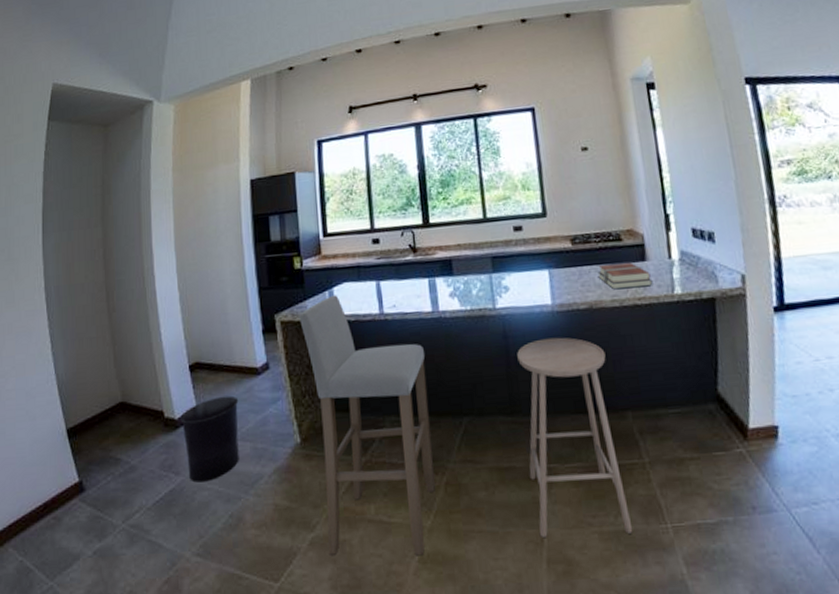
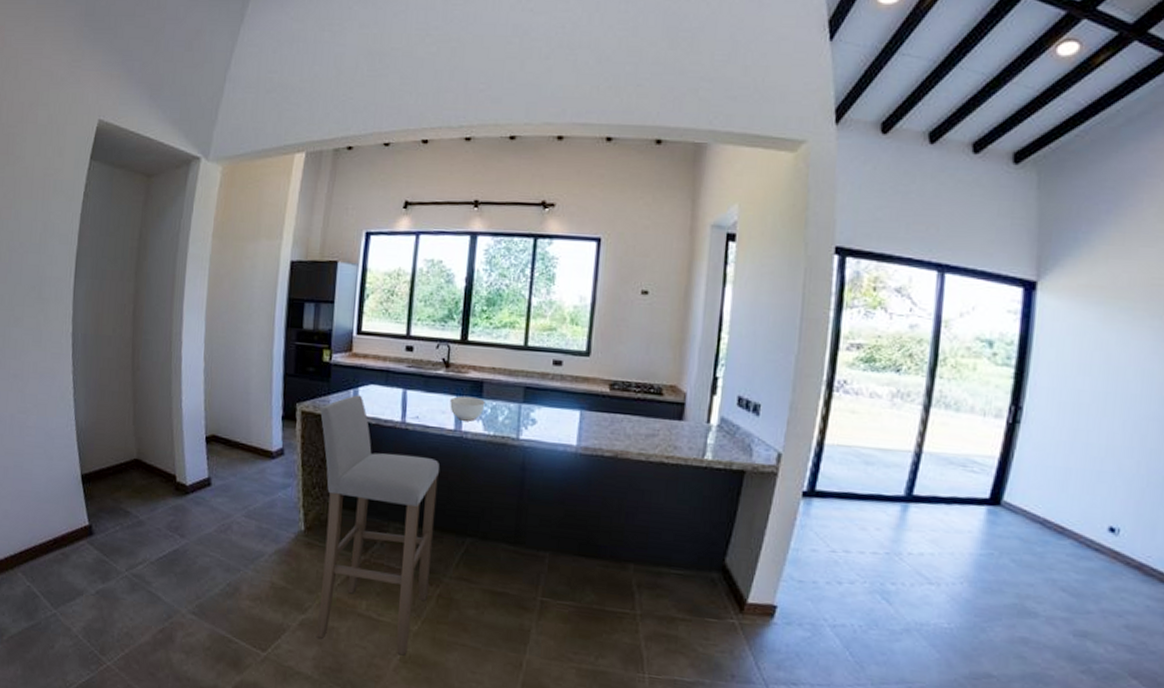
waste bin: present [180,395,239,483] -> none [191,472,250,549]
bowl: none [423,275,457,301] -> present [450,395,485,421]
stool: present [517,337,633,537] -> none [520,477,620,675]
books: present [597,263,653,290] -> none [630,415,685,447]

